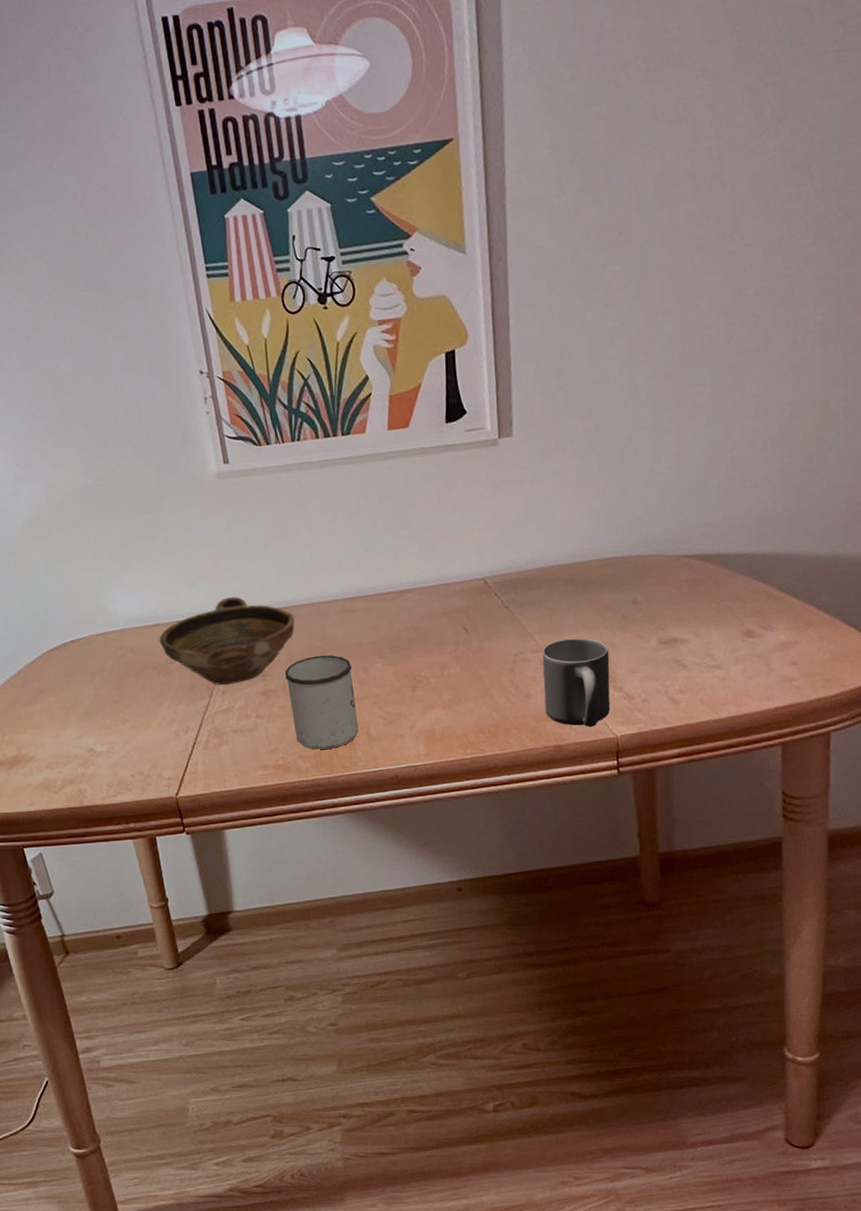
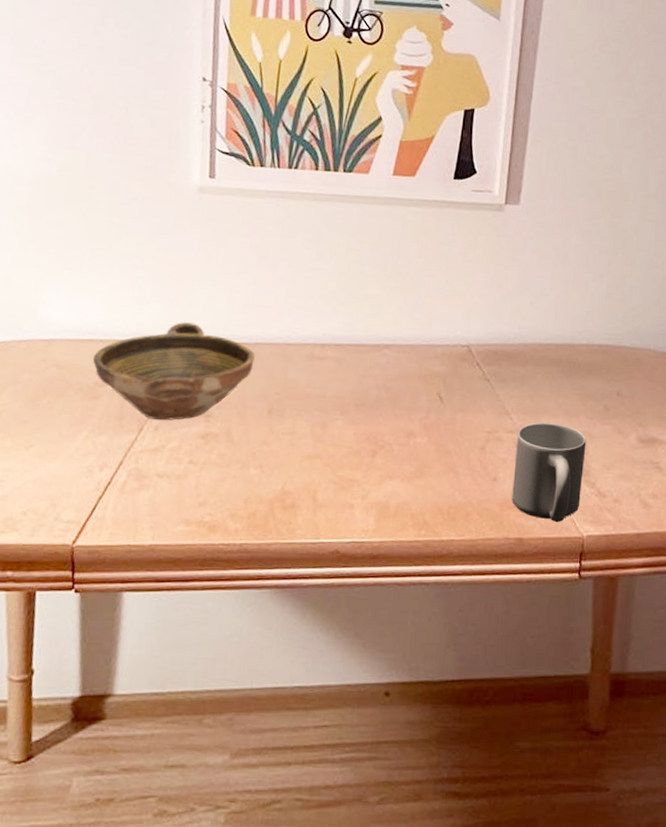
mug: present [284,655,359,750] -> none [230,402,310,511]

